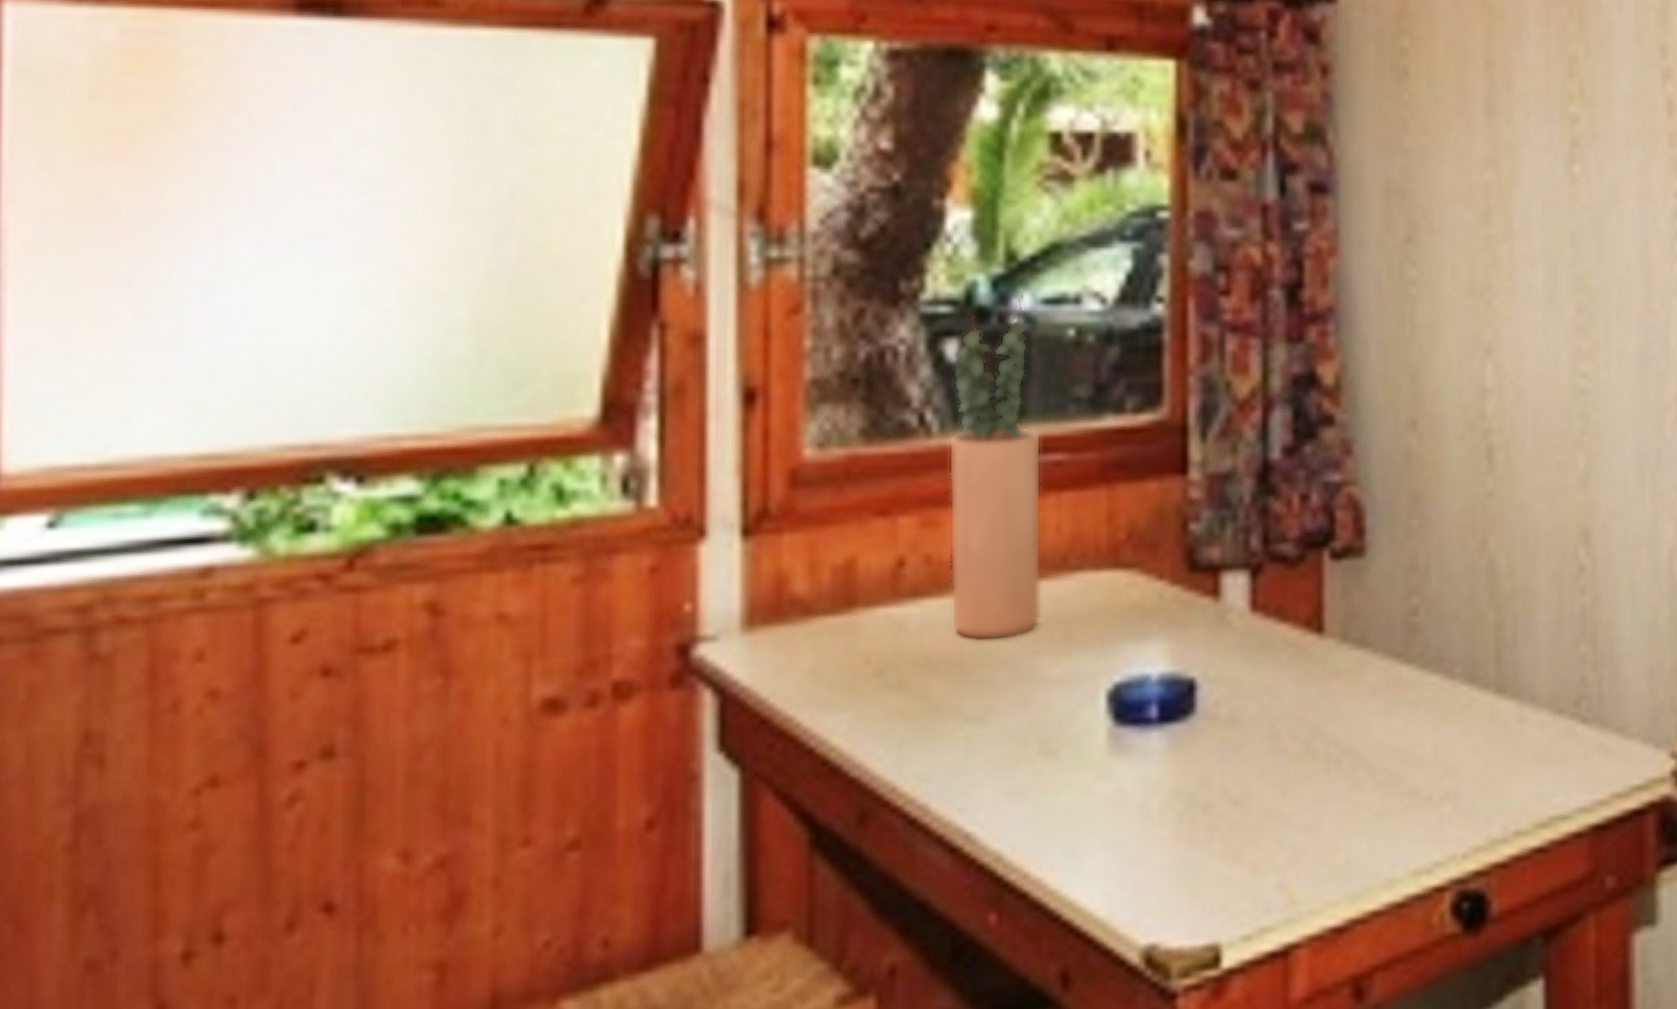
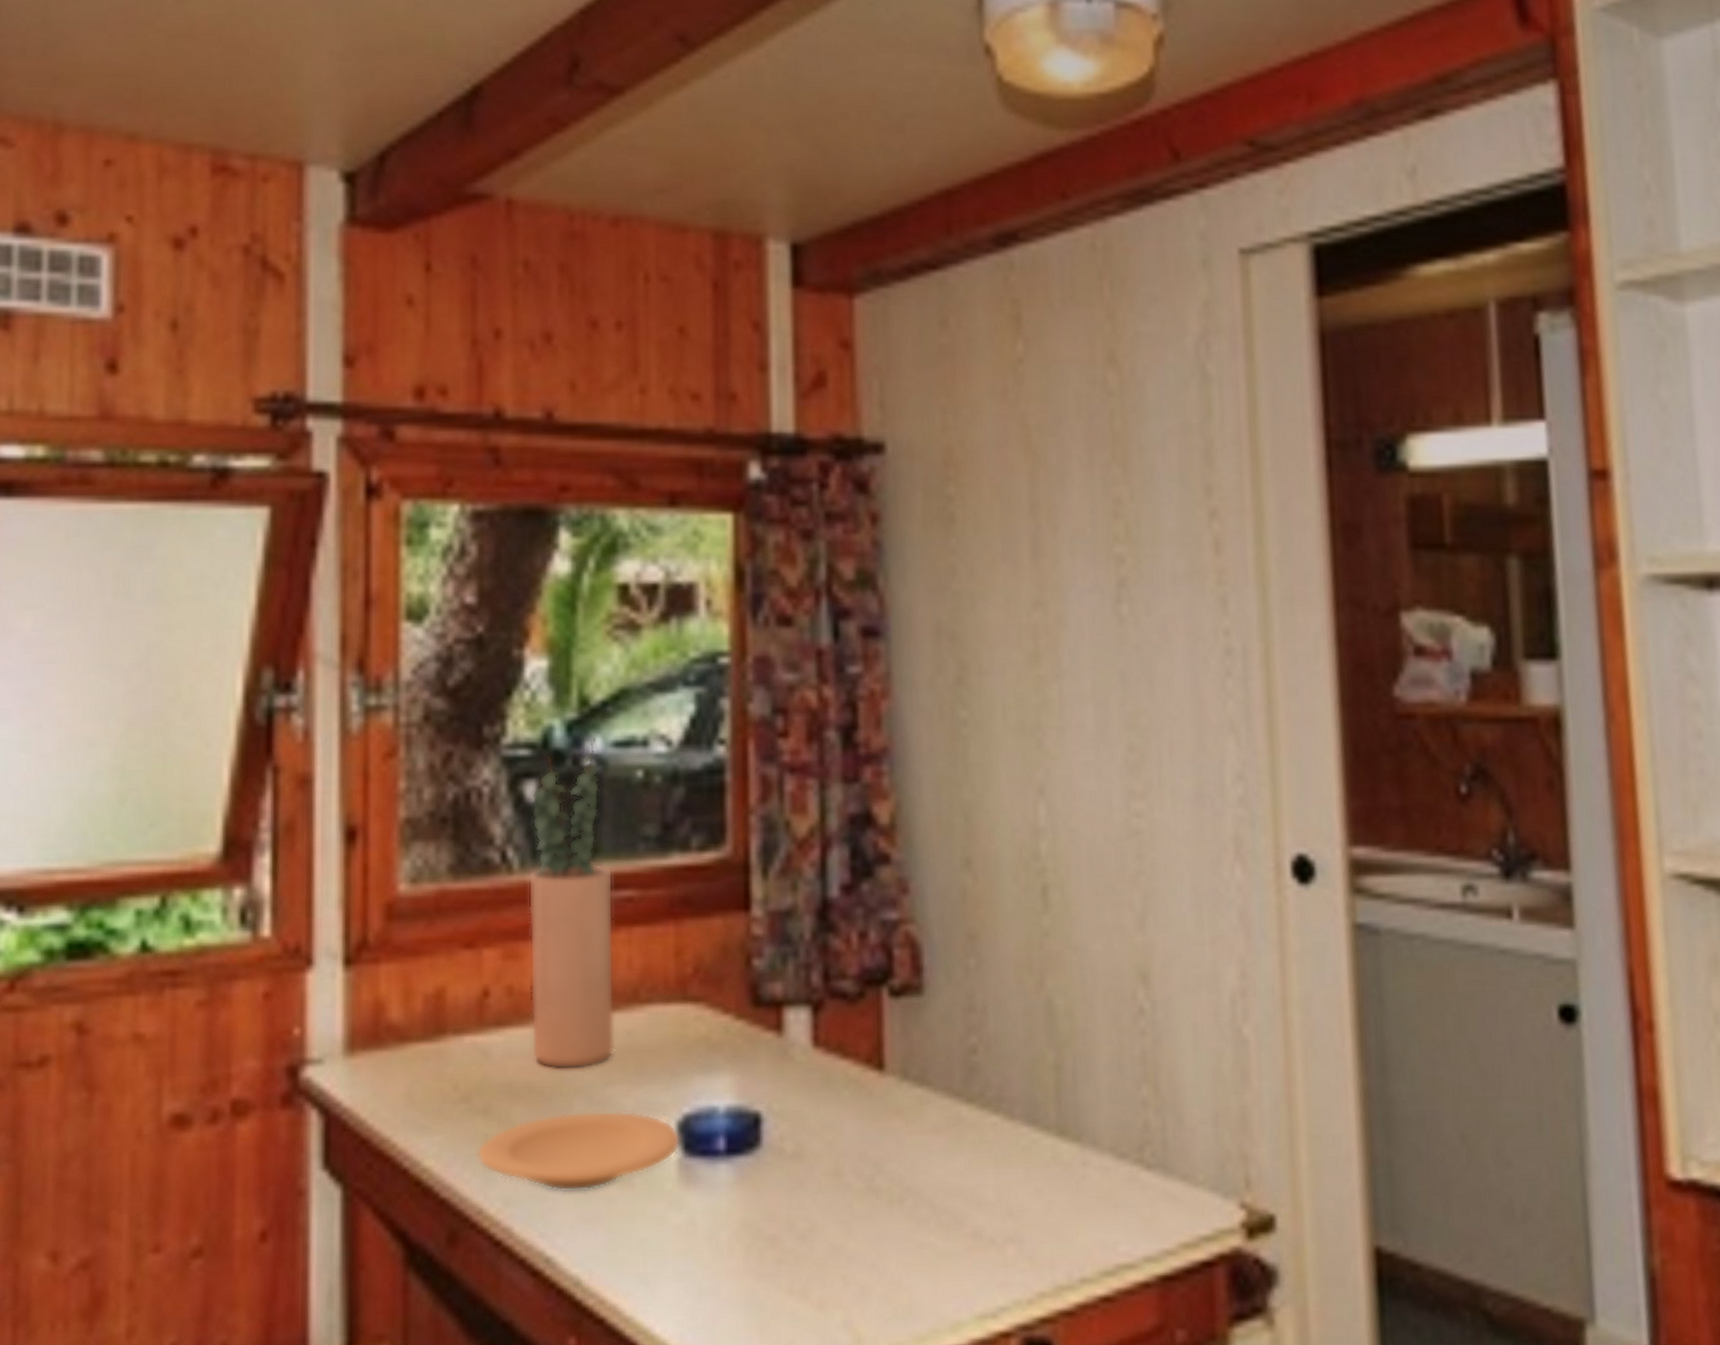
plate: none [890,681,1112,766] -> present [477,1110,682,1191]

